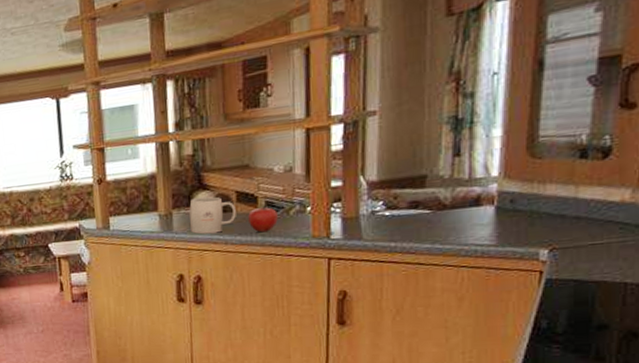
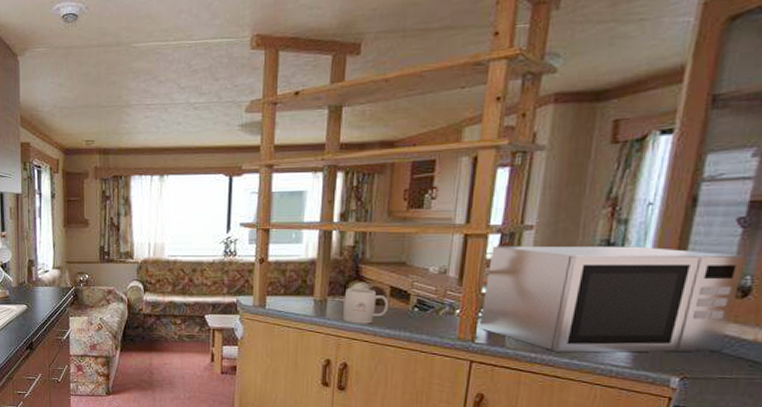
fruit: present [248,205,278,233] -> none [399,303,428,329]
microwave: none [332,114,603,239] -> present [478,246,747,353]

